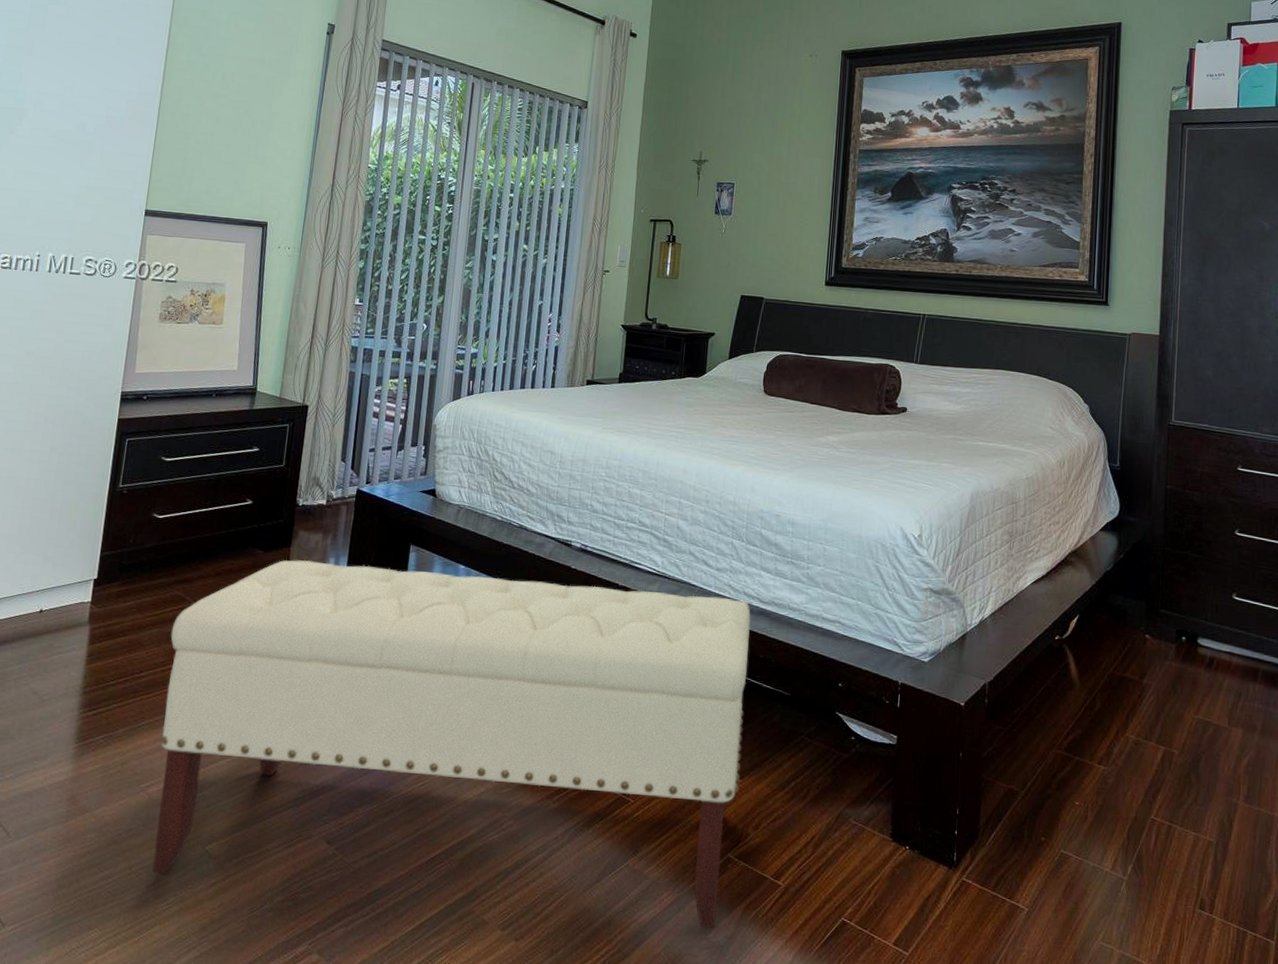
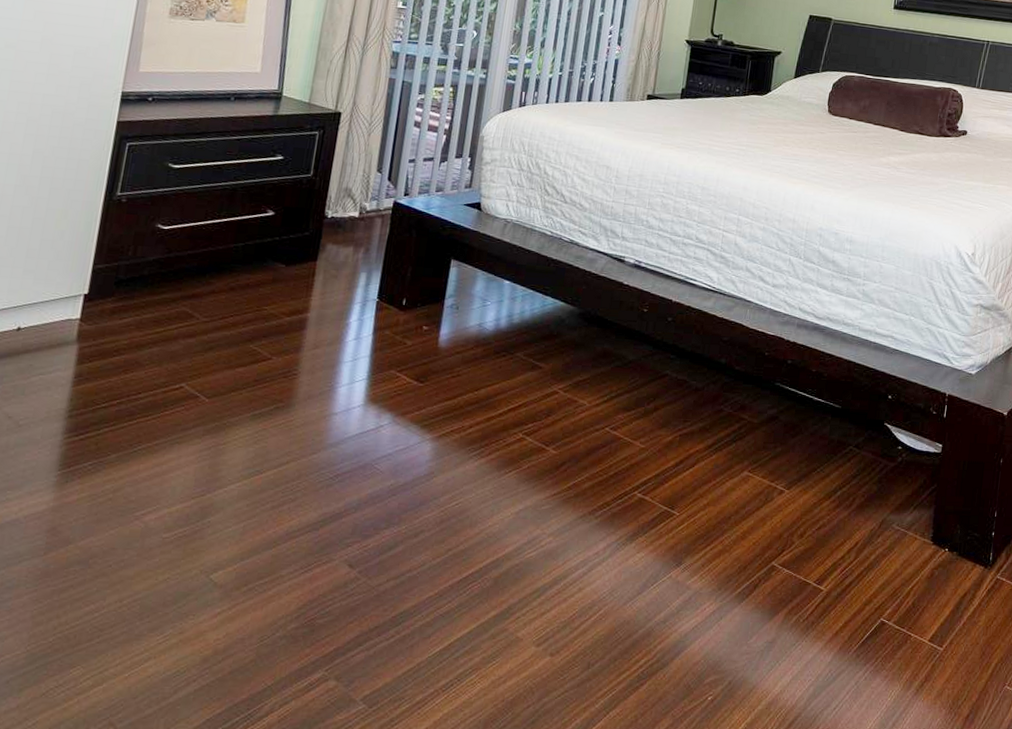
bench: present [152,559,751,928] -> none [147,274,805,634]

